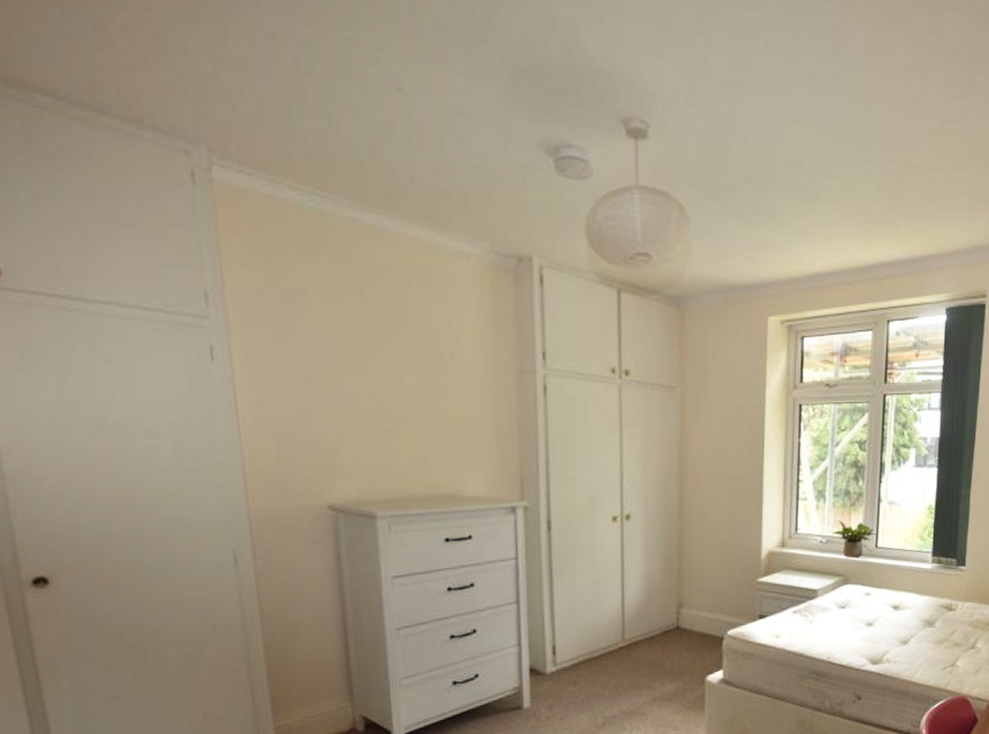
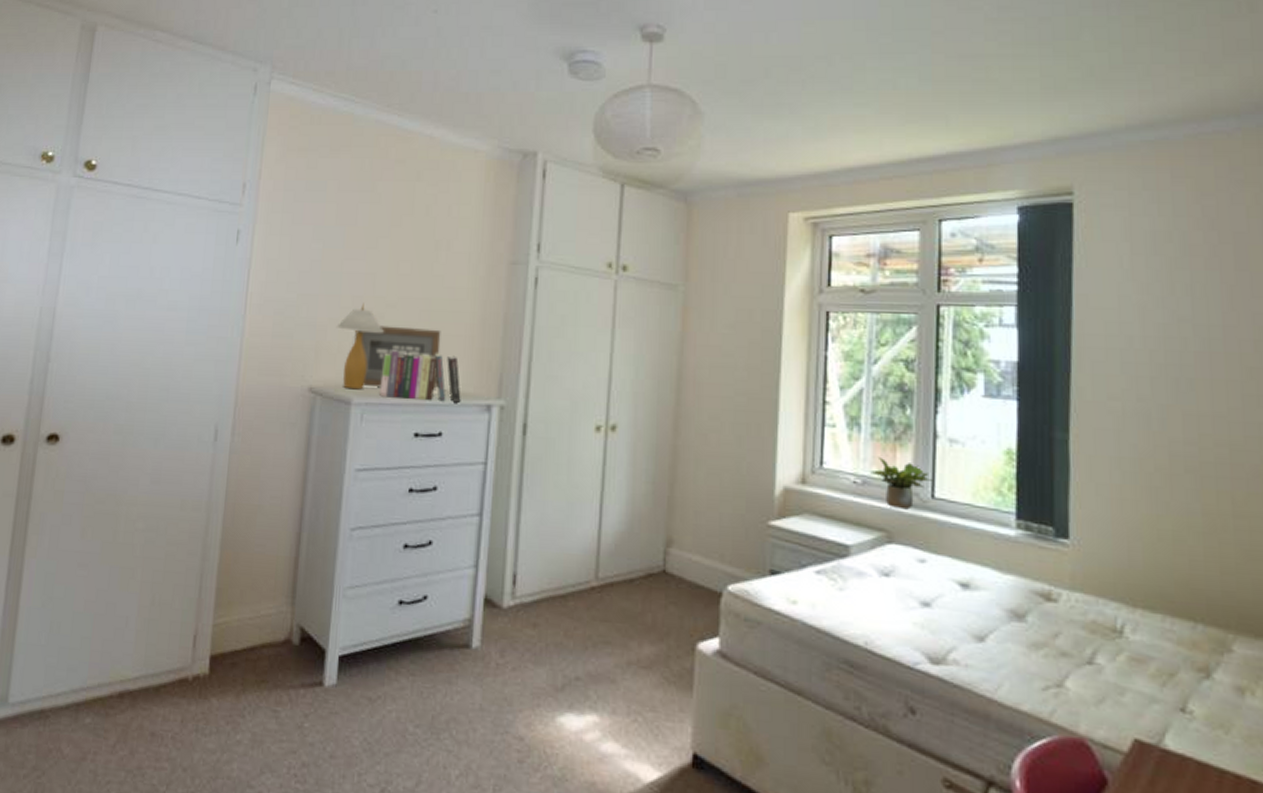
table lamp: none [346,418,398,504] -> present [336,303,384,390]
picture frame: none [368,440,461,501] -> present [355,325,441,391]
books: none [402,461,486,509] -> present [379,348,461,404]

